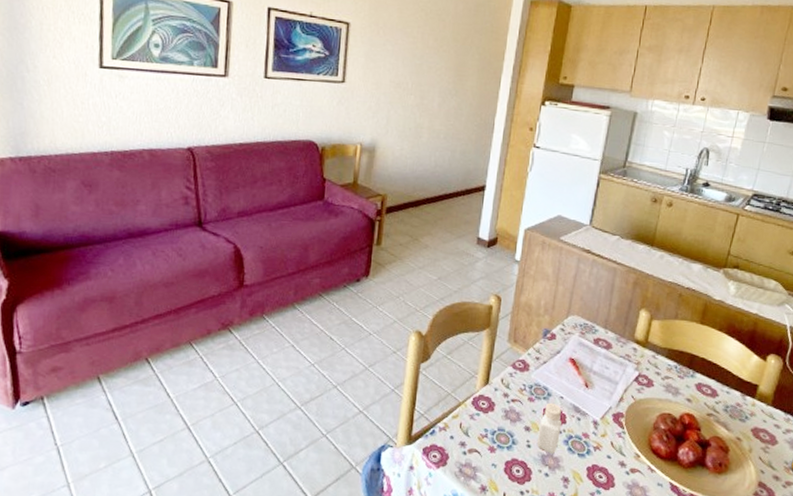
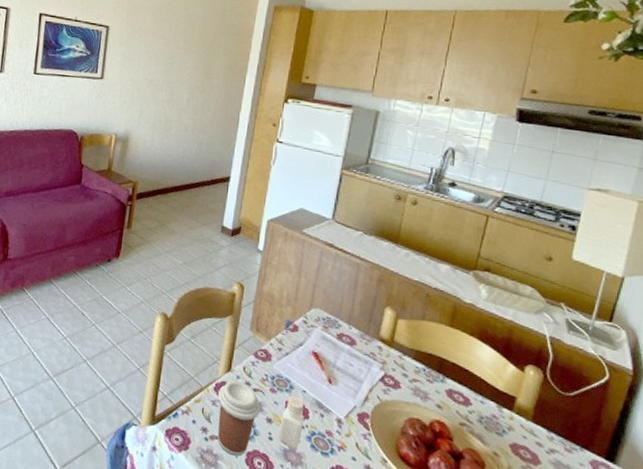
coffee cup: none [475,393,519,466] -> present [217,380,261,456]

